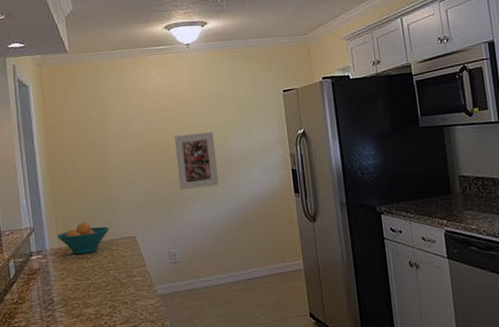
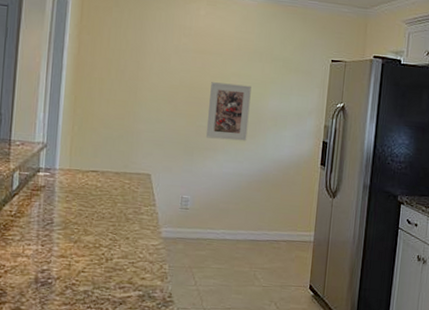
fruit bowl: present [57,222,109,255] -> none [70,148,125,181]

